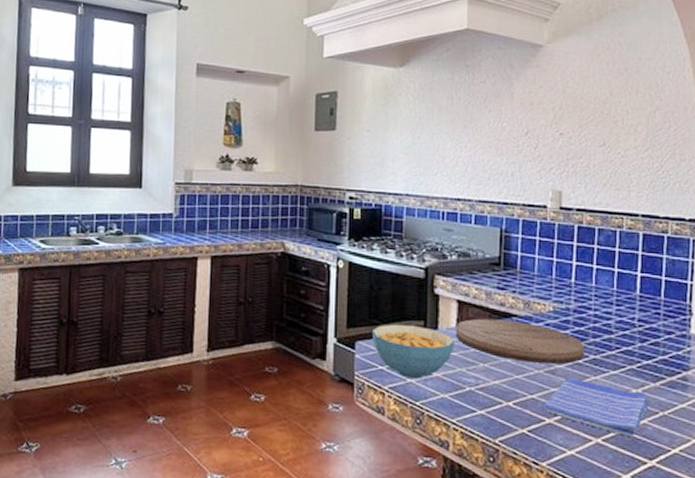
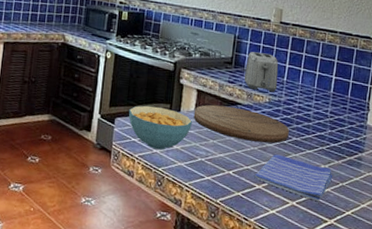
toaster: none [517,248,563,299] -> present [244,52,278,93]

